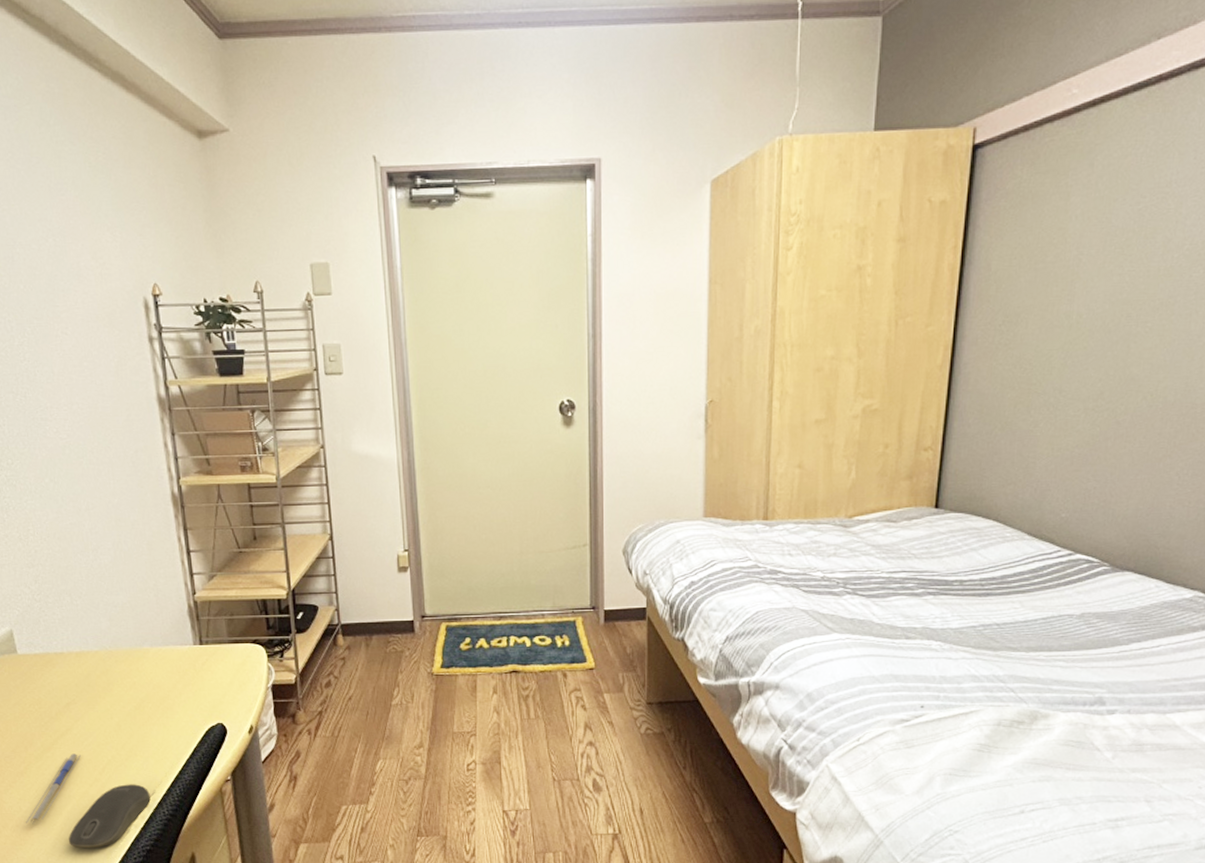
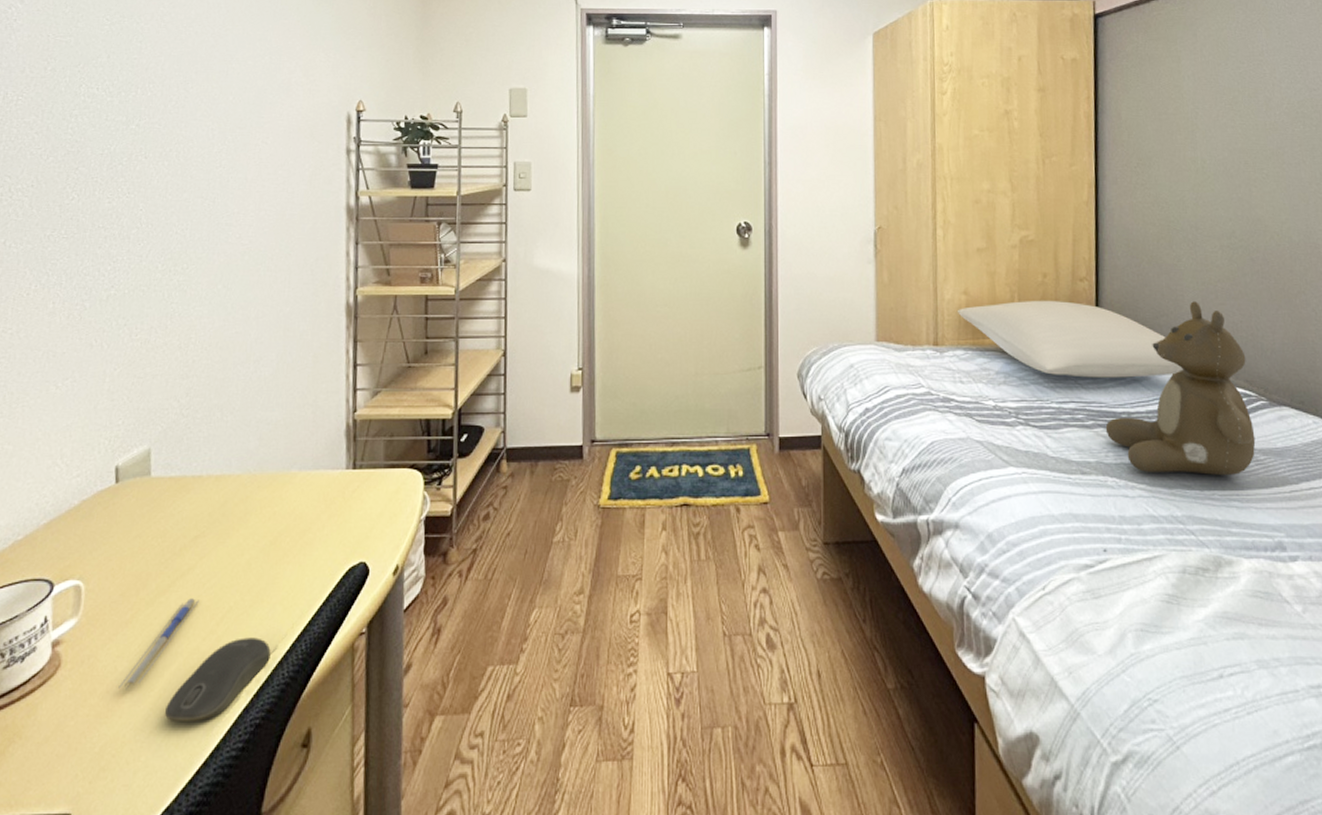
pillow: none [789,471,1024,548] -> present [956,300,1183,378]
teddy bear: none [935,468,1094,639] -> present [1105,301,1256,476]

